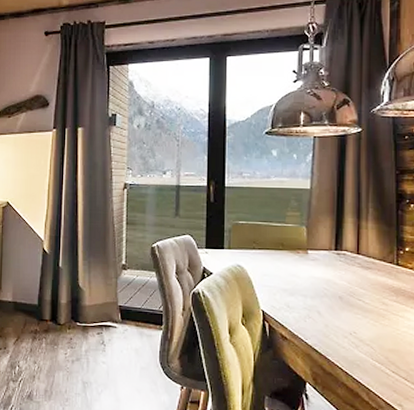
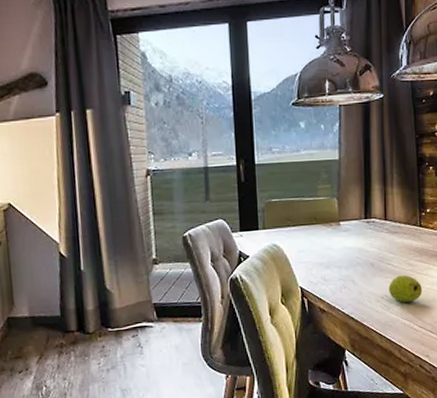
fruit: none [357,313,397,343] -> present [388,275,423,303]

